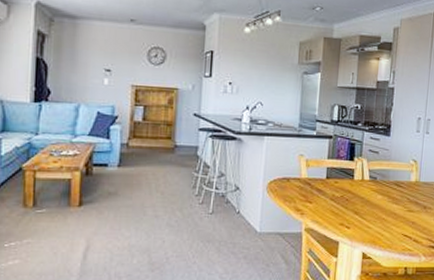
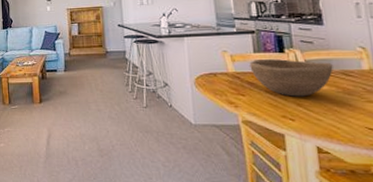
bowl: none [321,166,390,205] -> present [249,59,333,97]

